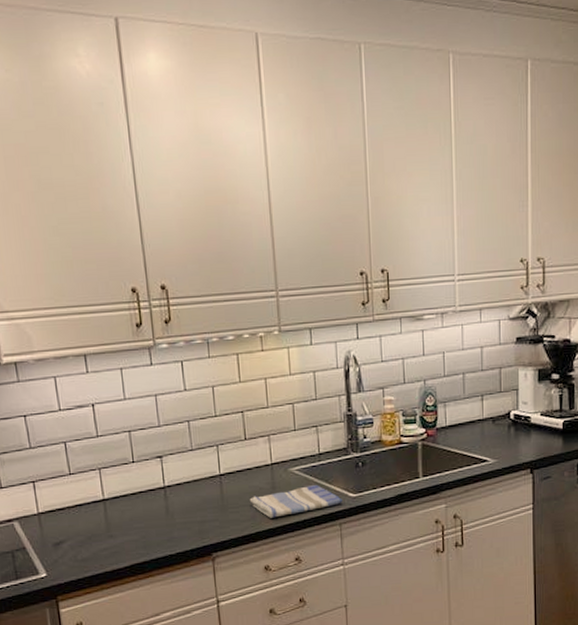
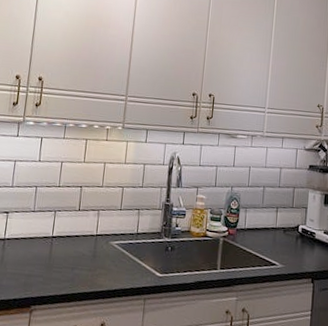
dish towel: present [249,484,343,518] -> none [72,259,150,283]

